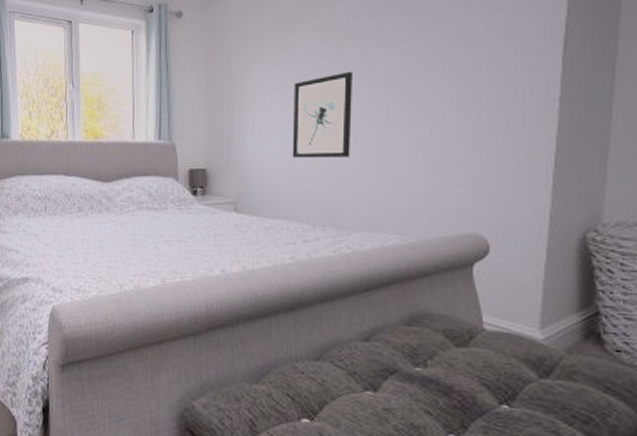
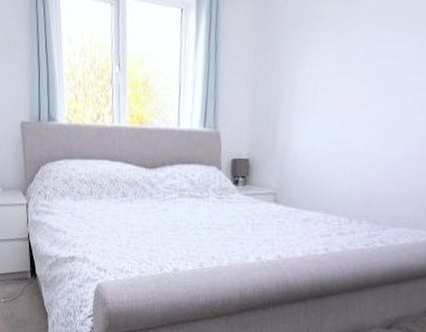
wall art: present [292,71,354,159] -> none [336,60,411,152]

